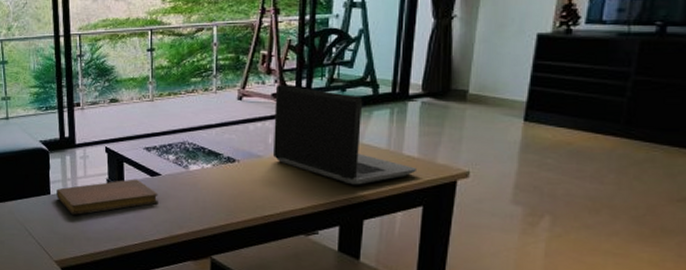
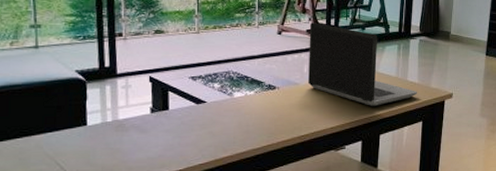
notebook: present [57,179,158,215] -> none [94,107,204,145]

